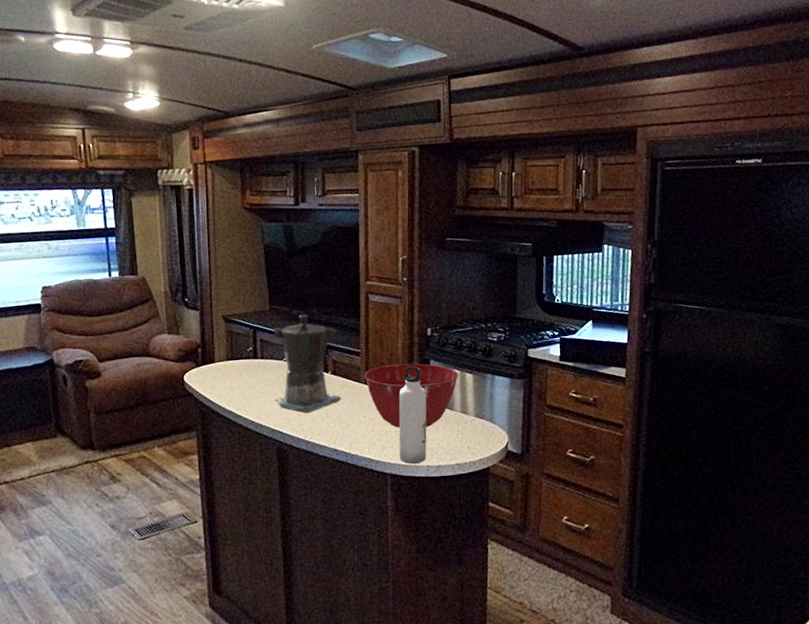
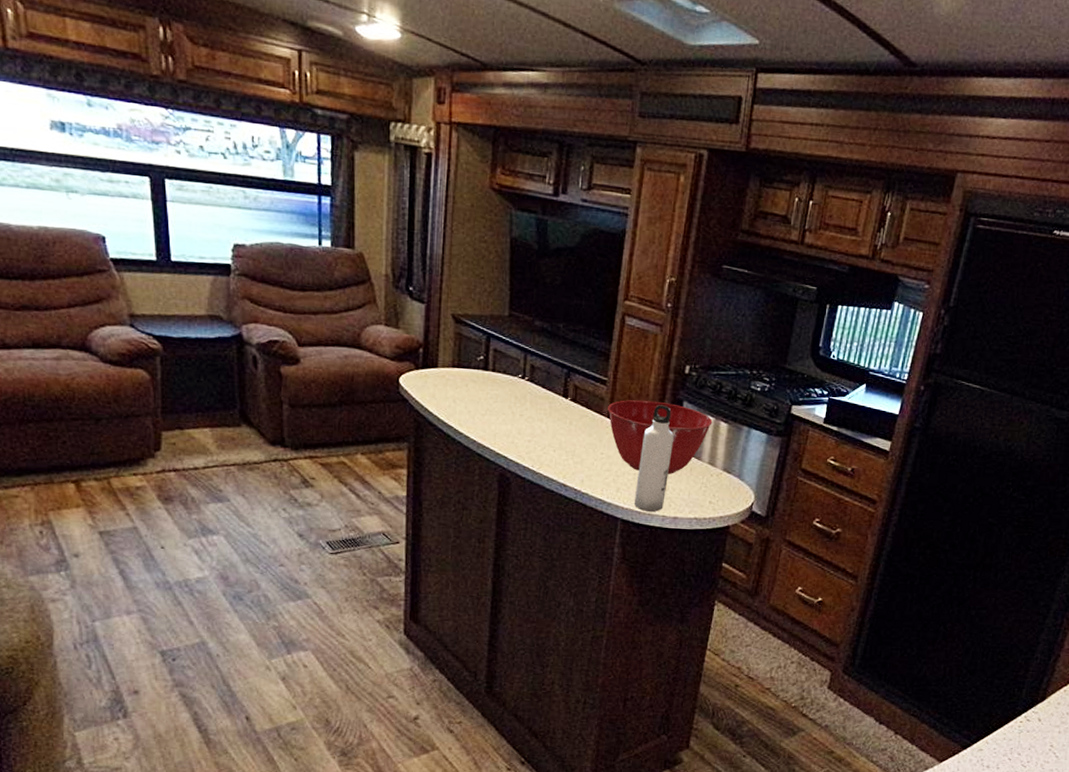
coffee maker: present [273,315,342,413] -> none [501,328,584,441]

